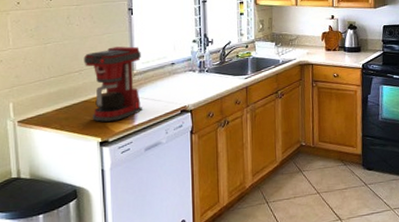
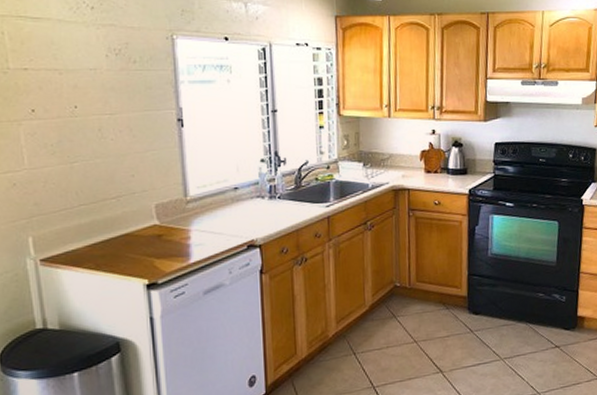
coffee maker: present [83,46,143,122] -> none [122,166,200,260]

